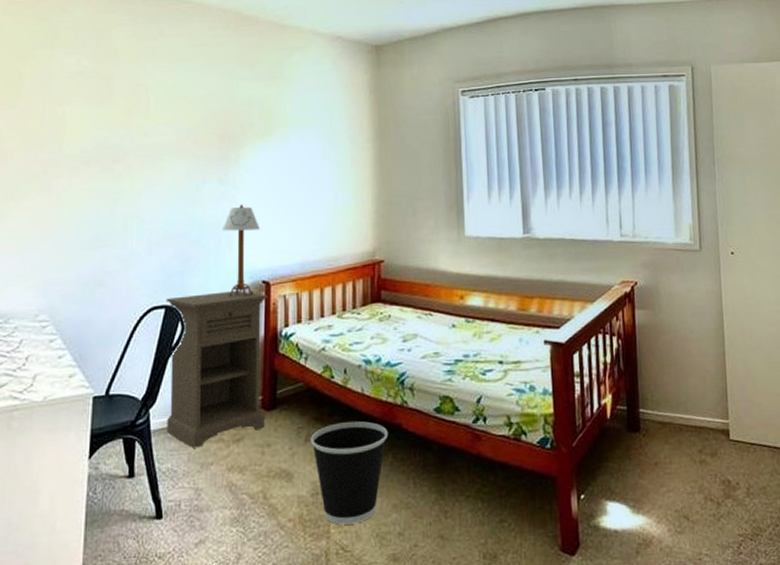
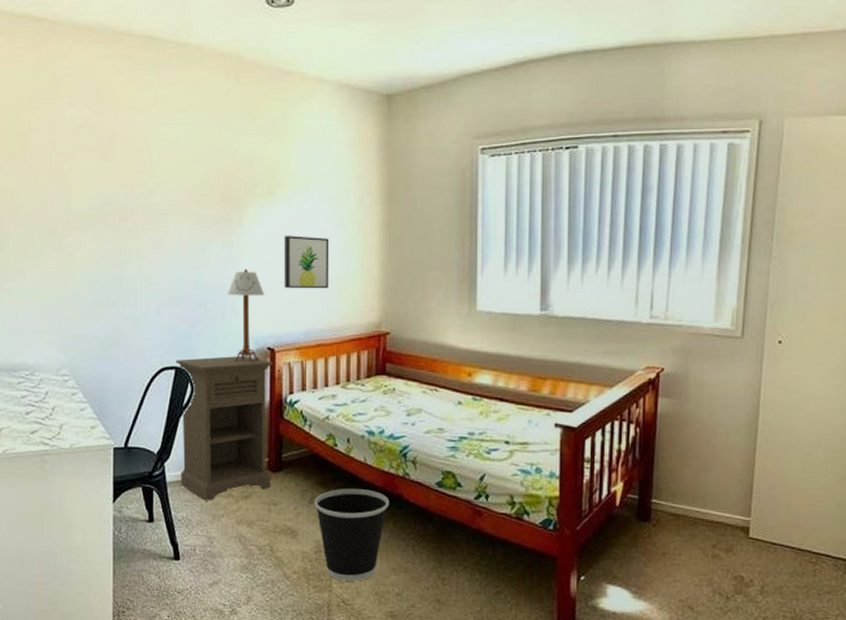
wall art: none [280,171,324,222] -> present [285,236,329,289]

